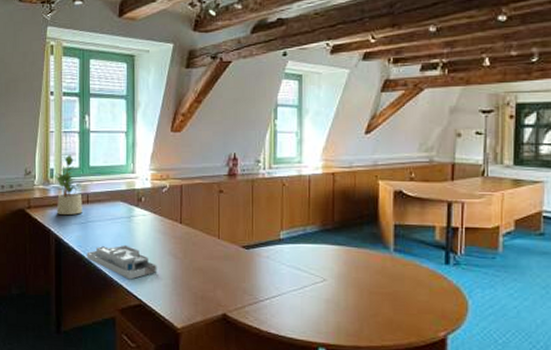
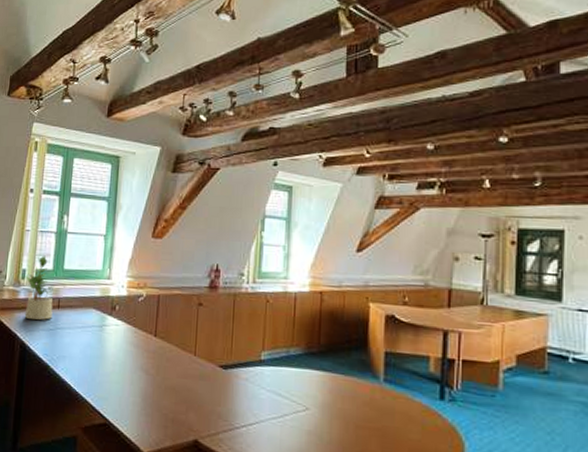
desk organizer: present [87,244,158,280] -> none [52,356,127,395]

